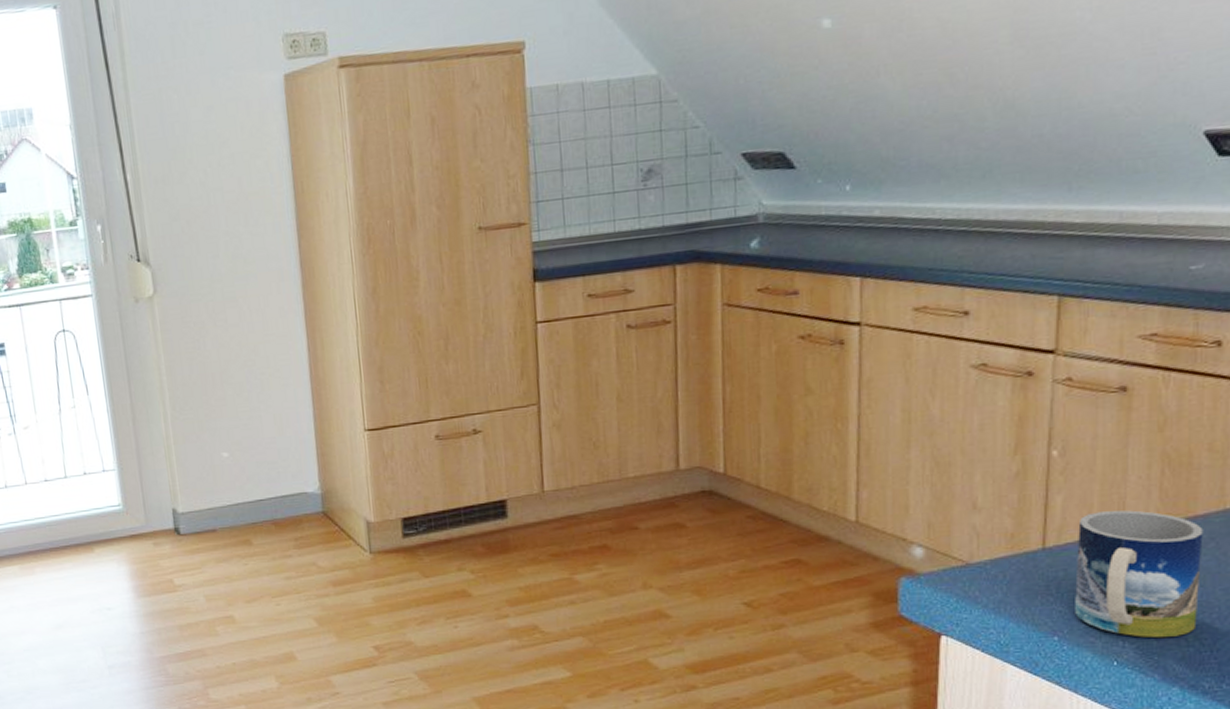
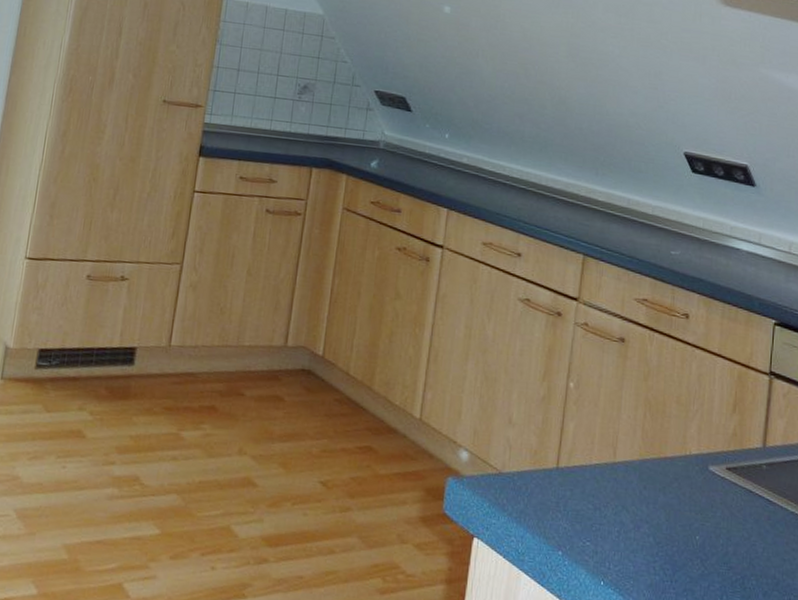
mug: present [1075,510,1203,639] -> none [576,442,670,564]

